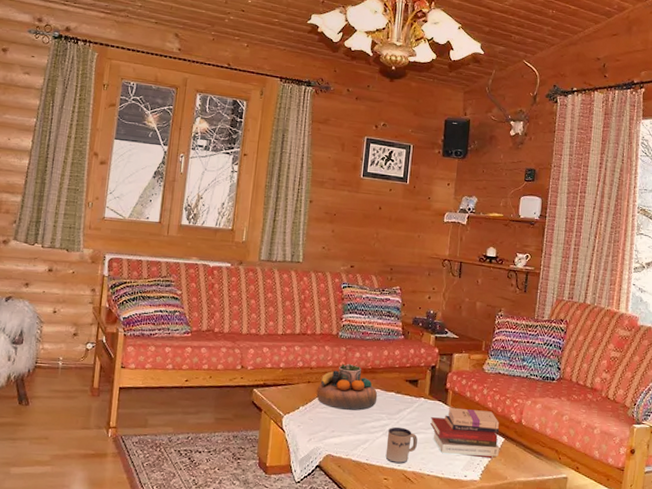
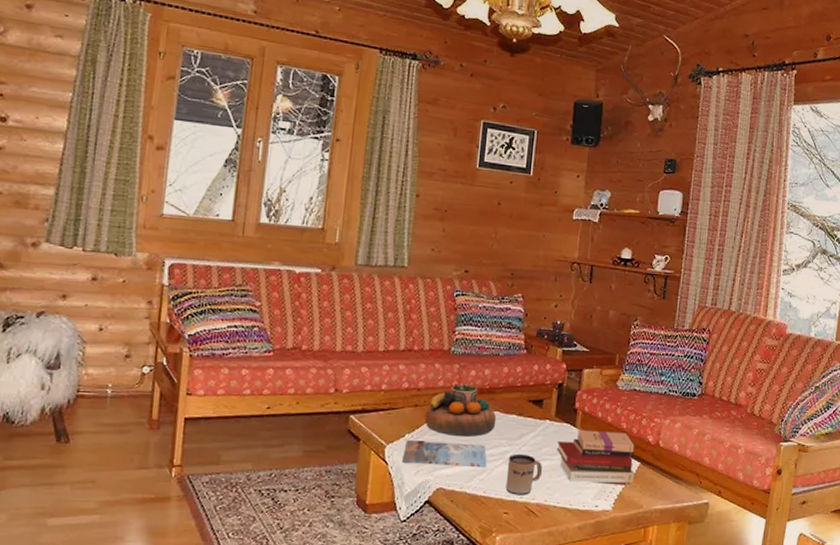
magazine: none [297,412,370,439] -> present [403,440,487,468]

